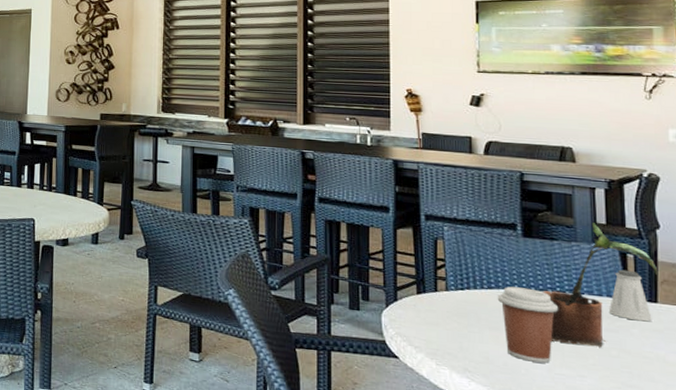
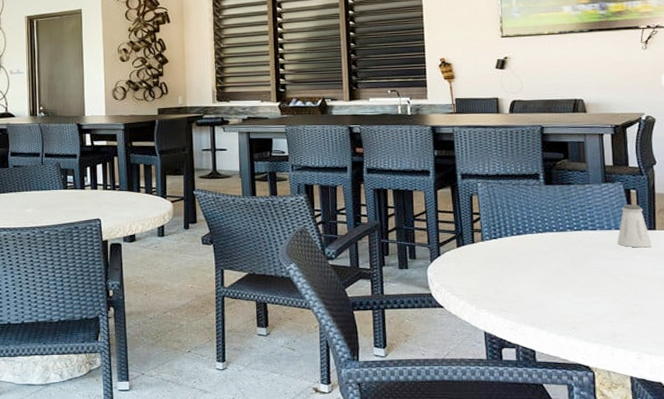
coffee cup: present [497,286,559,363] -> none [525,230,577,295]
potted plant: present [542,223,658,348] -> none [562,165,656,276]

